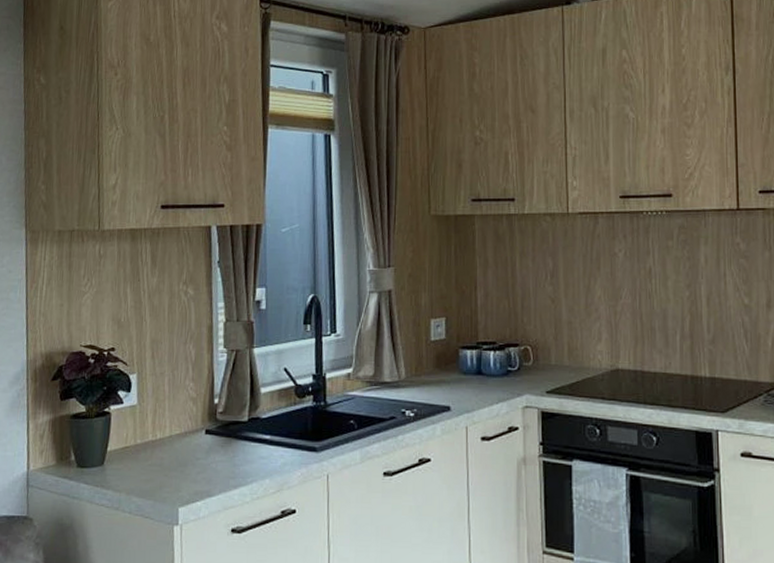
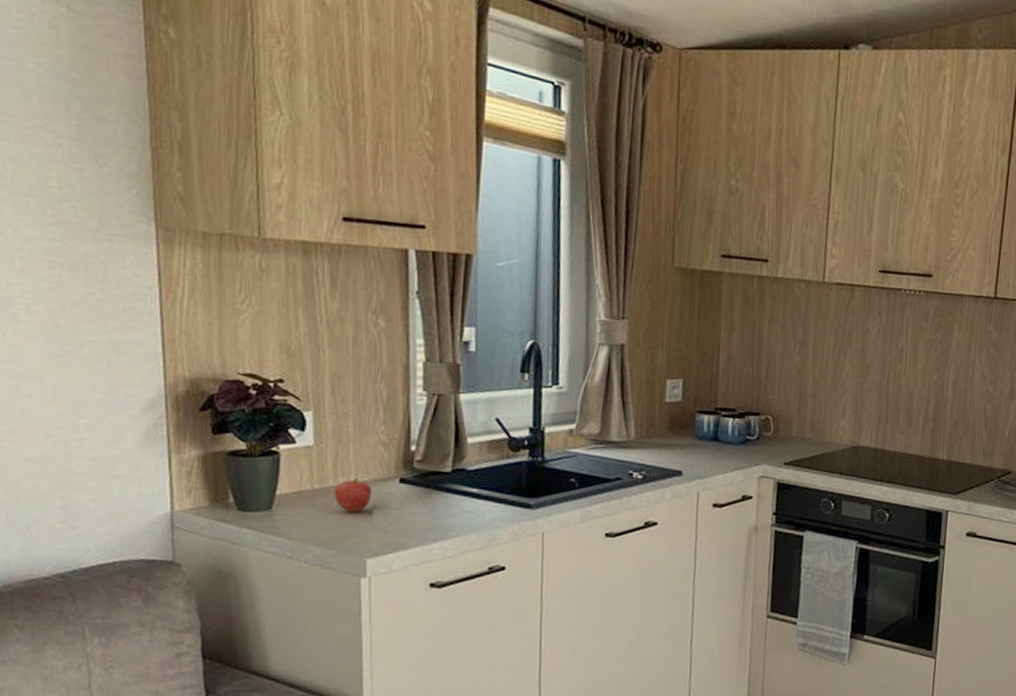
fruit: none [153,432,183,465] -> present [334,478,372,513]

